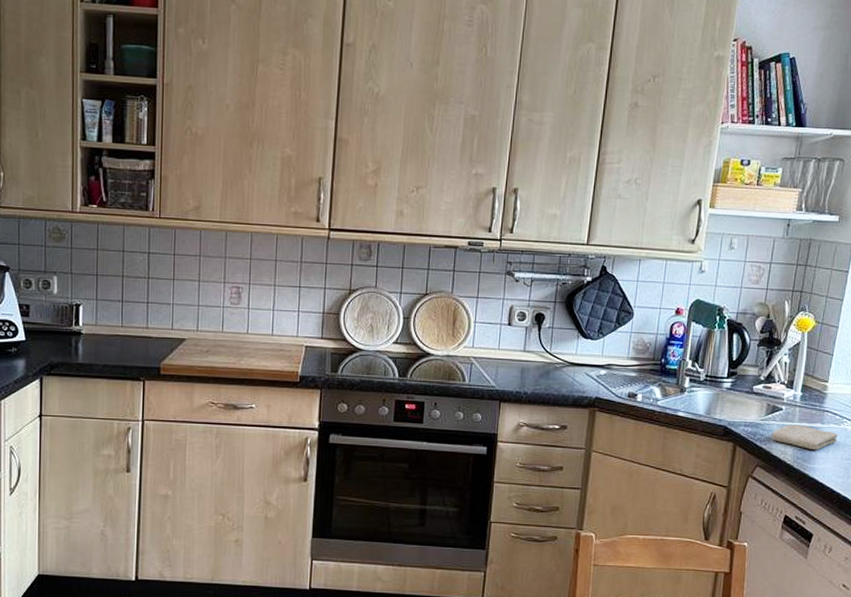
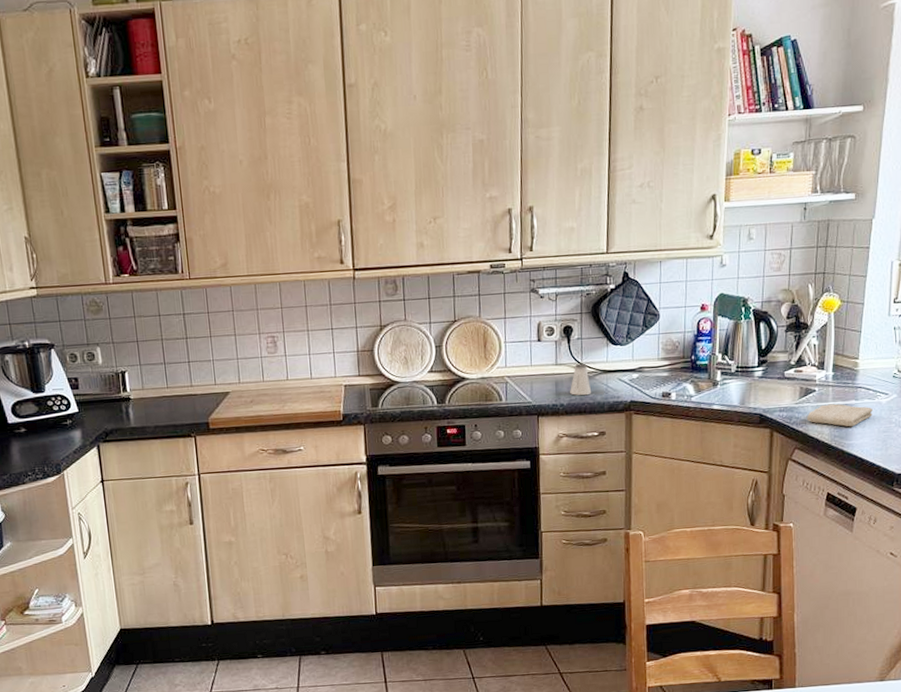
saltshaker: none [535,353,558,385] -> present [570,363,592,395]

